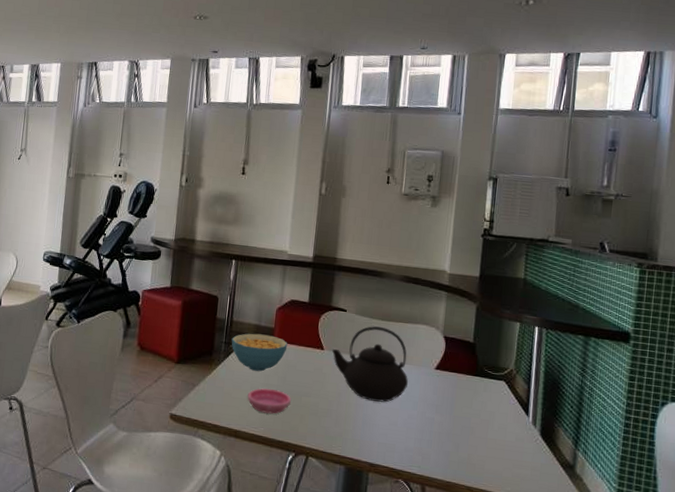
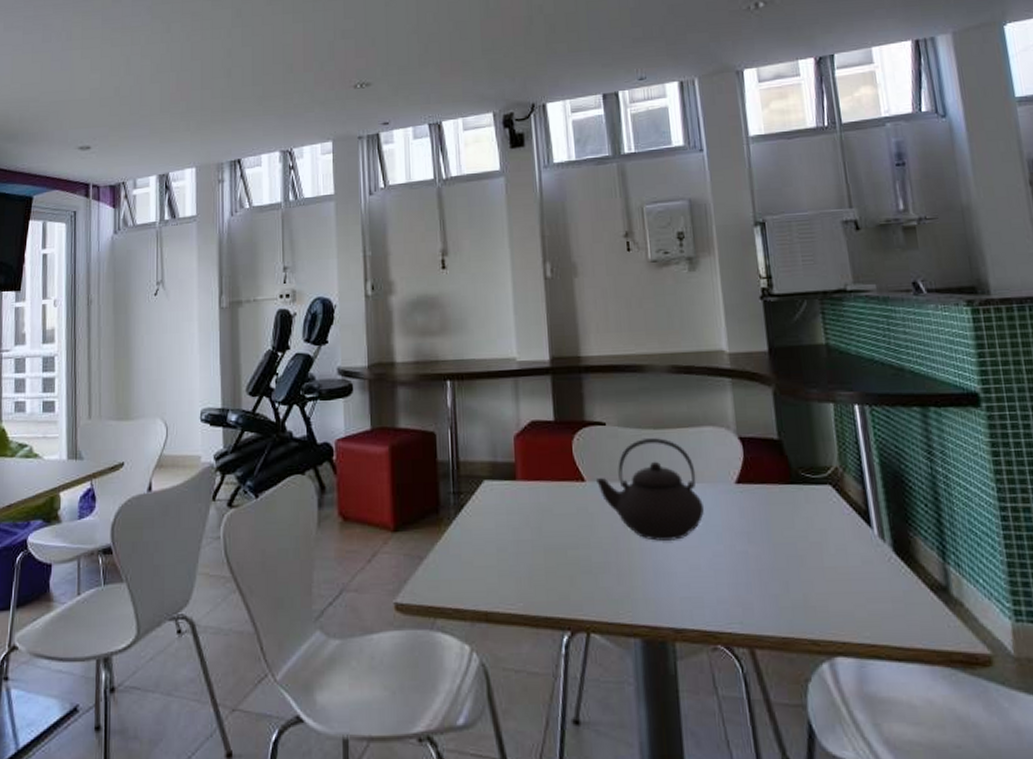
cereal bowl: present [231,333,288,372] -> none [461,473,537,525]
saucer: present [247,388,291,414] -> none [494,547,553,582]

